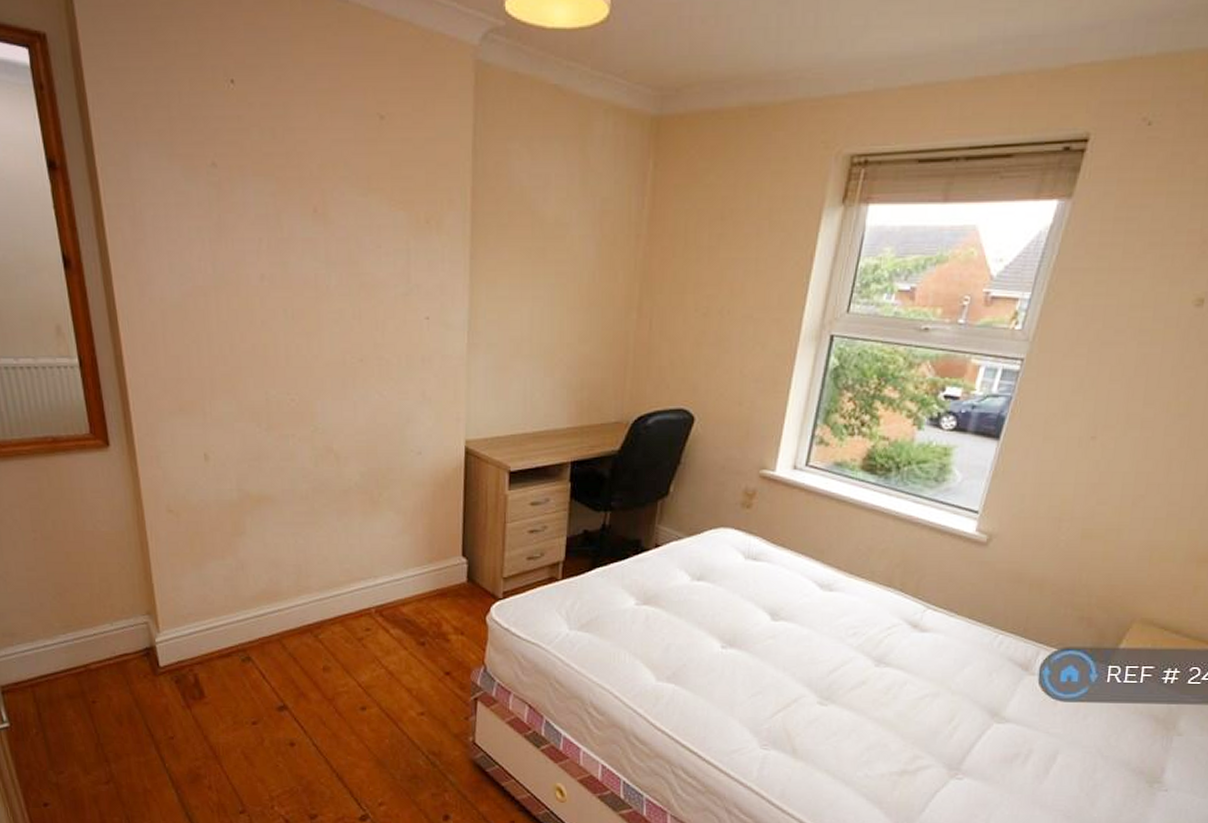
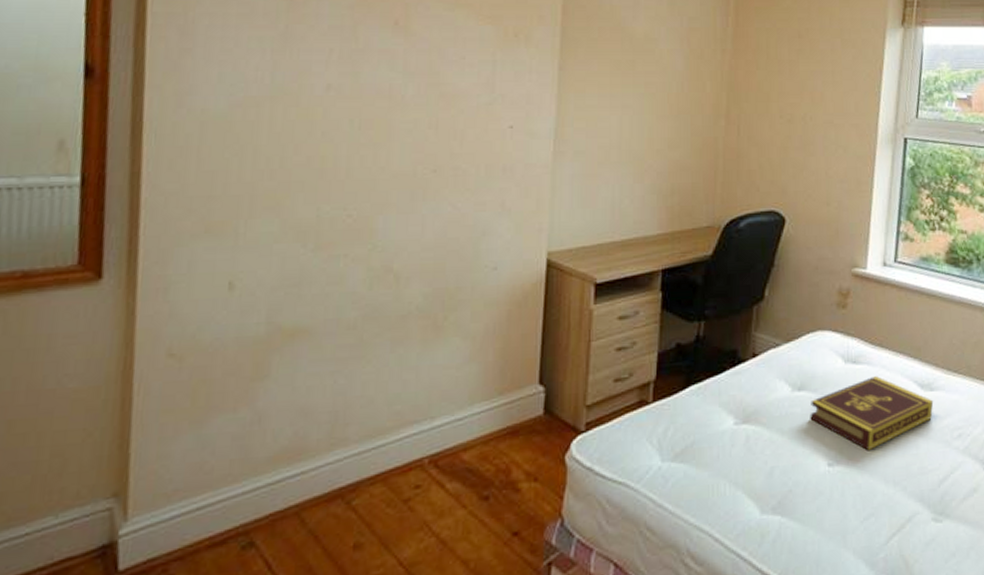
book: none [707,574,832,639] -> present [810,376,934,451]

